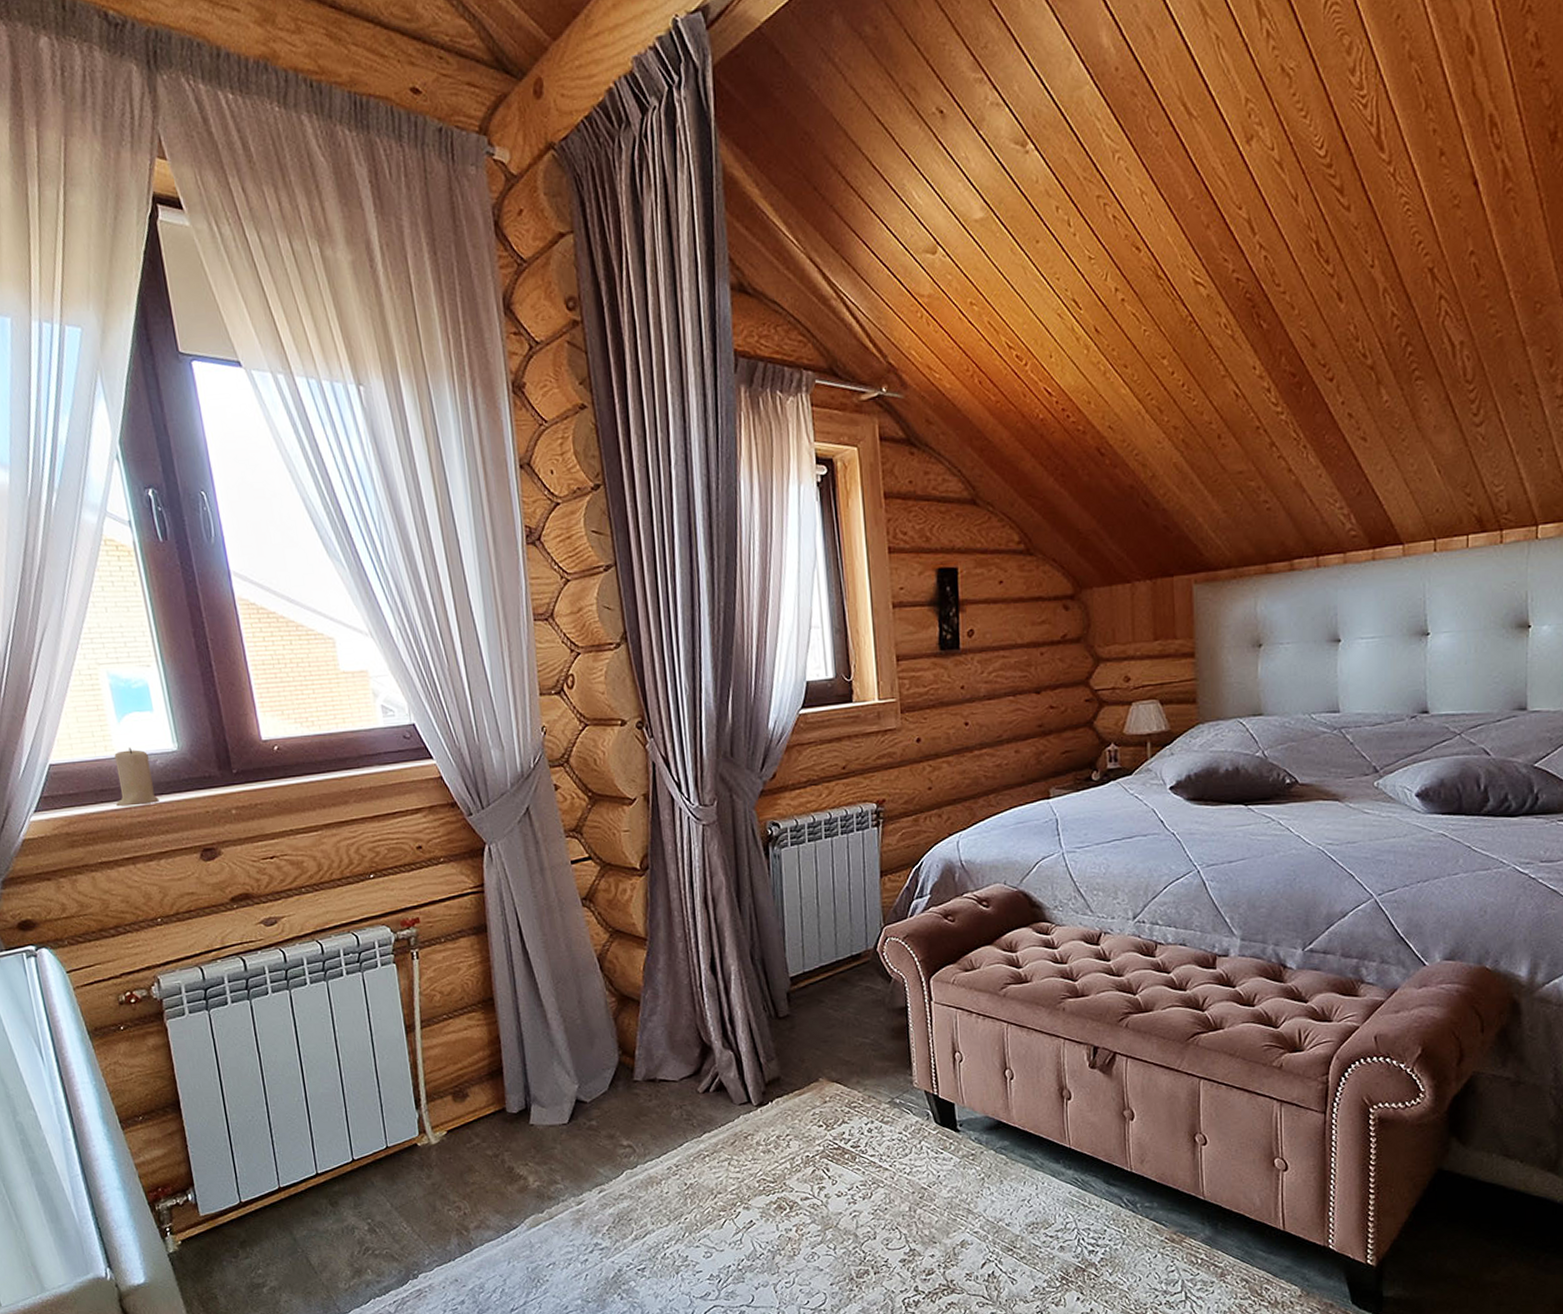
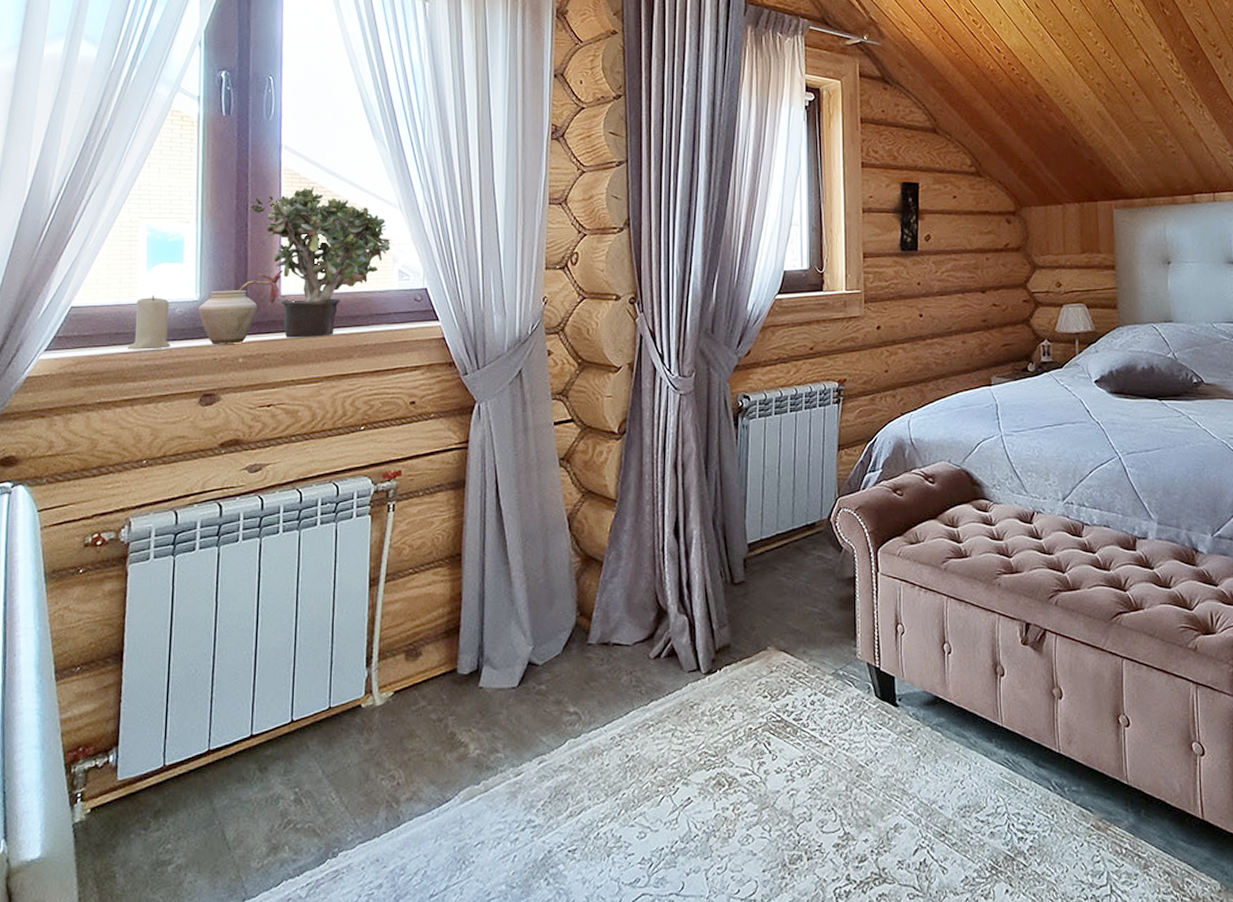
vase: none [179,713,260,797] -> present [199,270,283,345]
potted plant: none [209,617,369,786] -> present [248,187,391,338]

